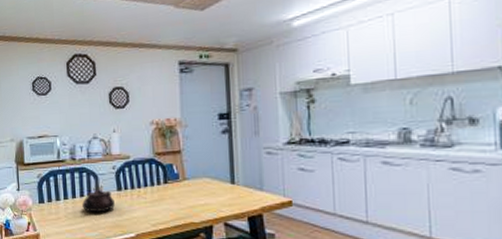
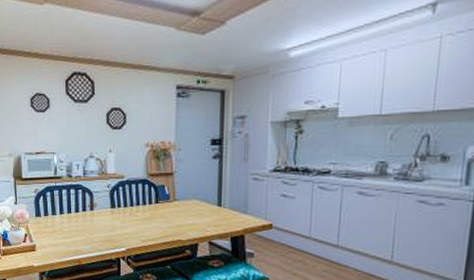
teapot: present [82,190,115,213] -> none [77,207,108,228]

